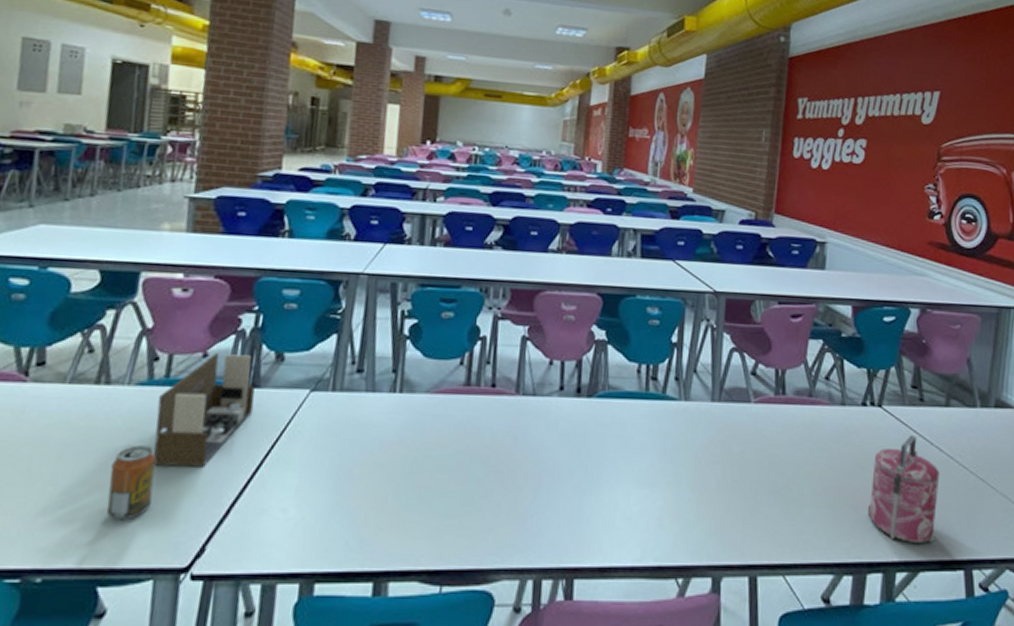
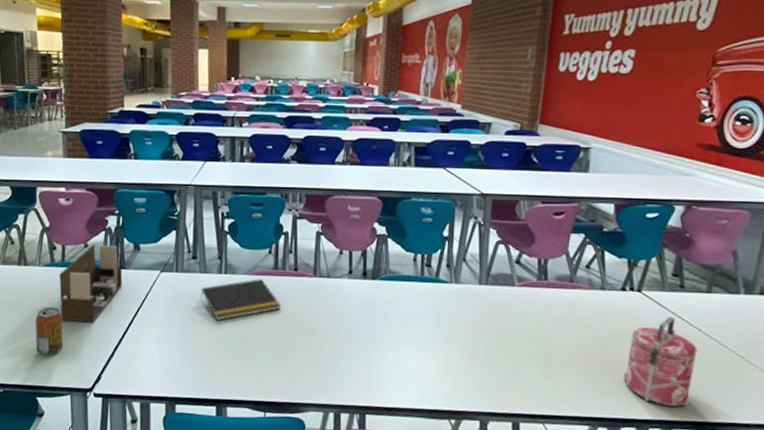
notepad: none [363,399,471,458] -> present [200,279,281,321]

